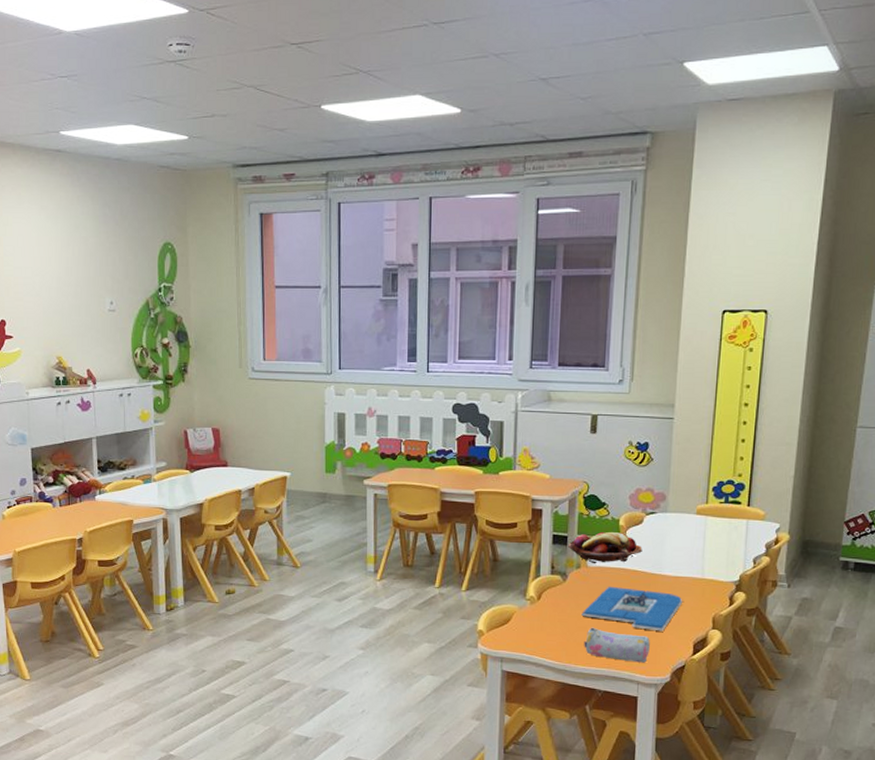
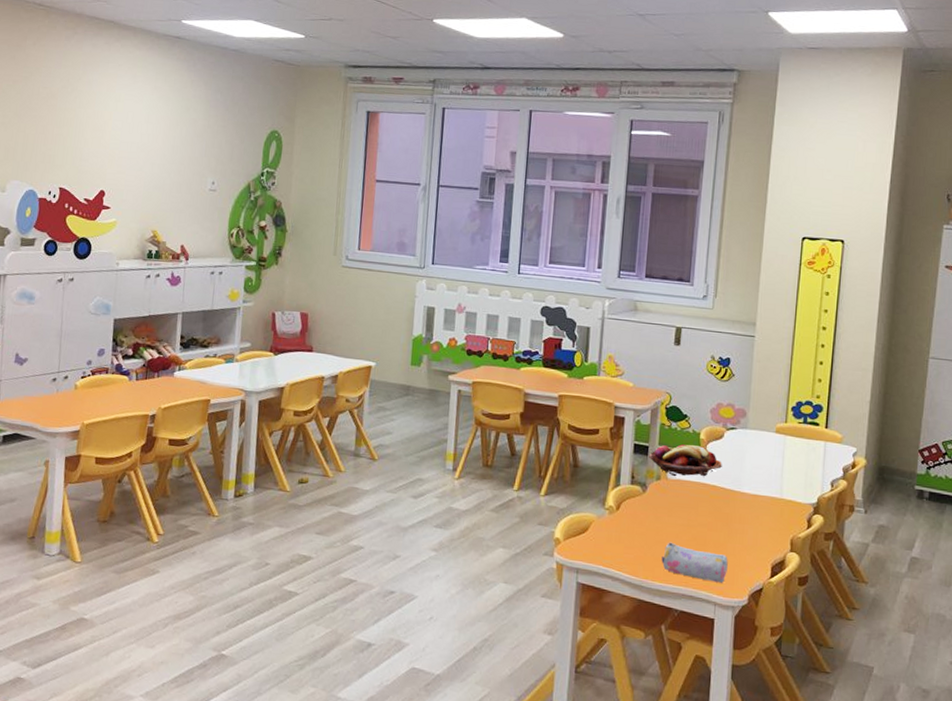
board game: present [581,586,683,632] -> none [660,500,762,551]

